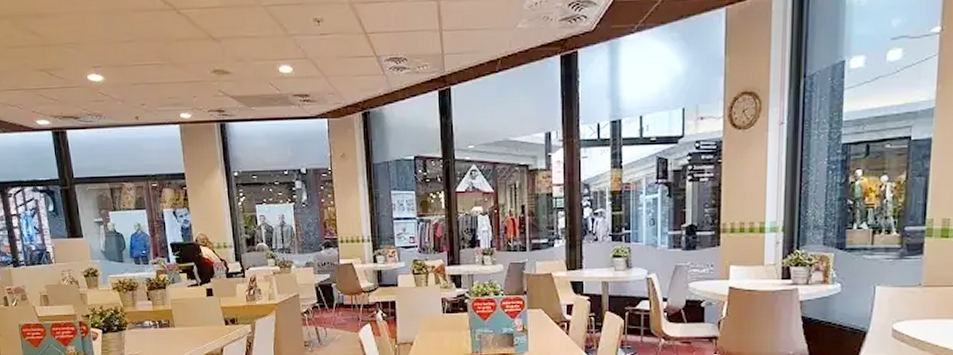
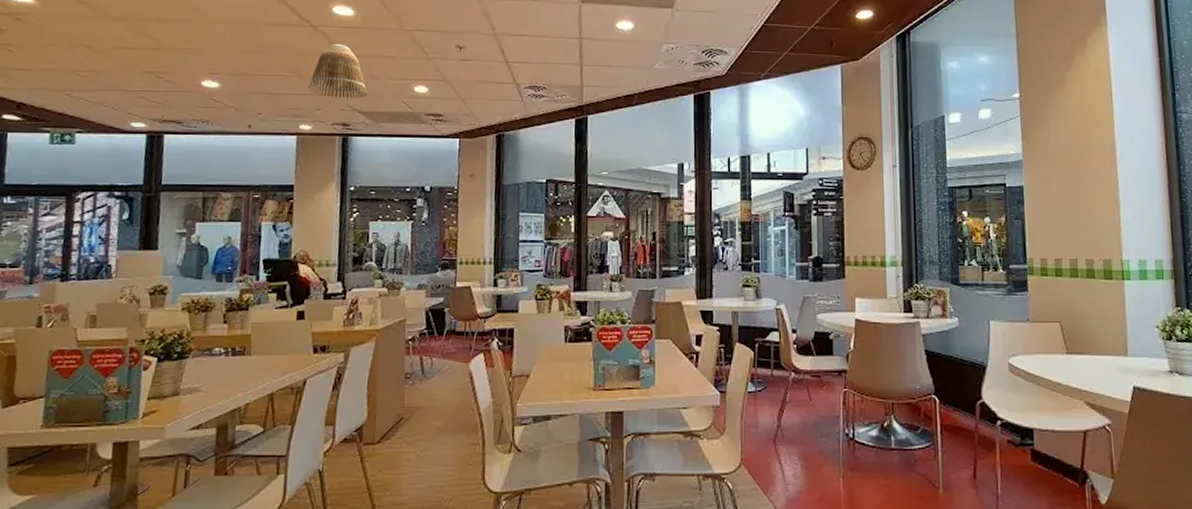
lamp shade: none [181,26,237,85] -> present [308,43,368,99]

